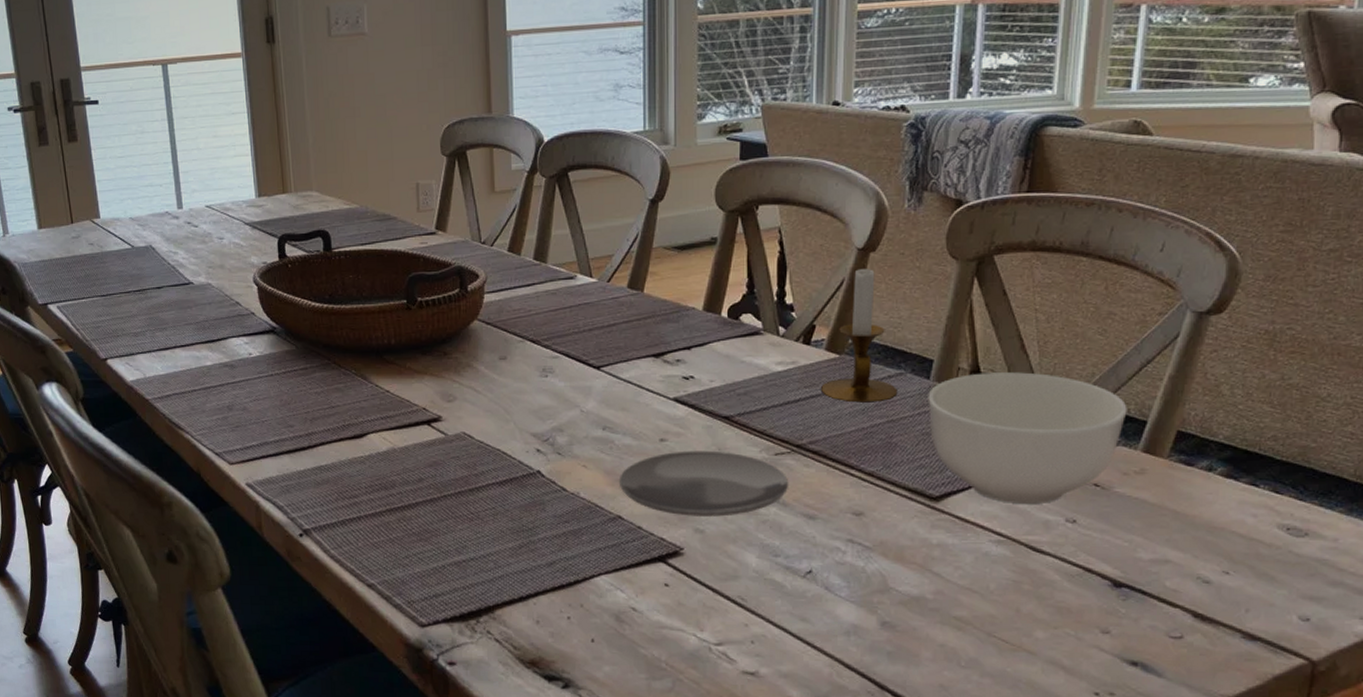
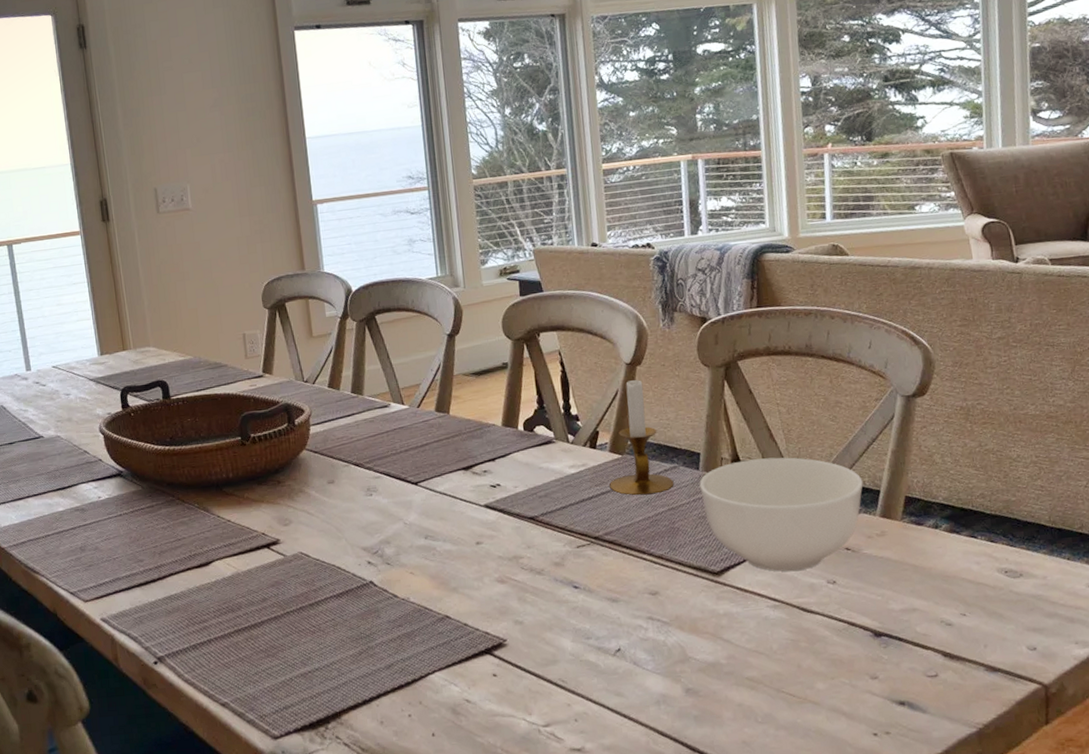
plate: present [618,450,789,517] -> none [443,548,592,610]

